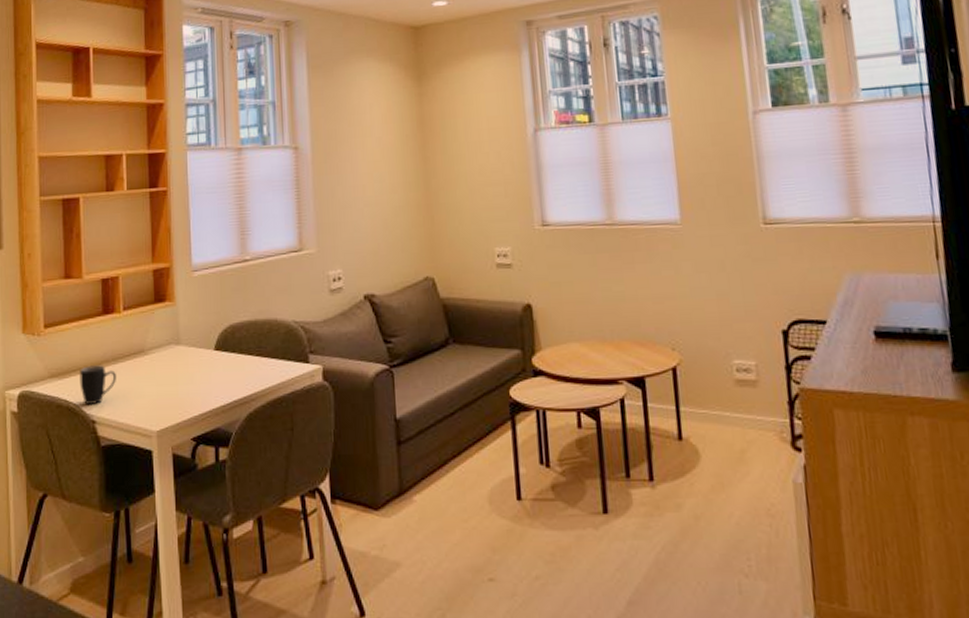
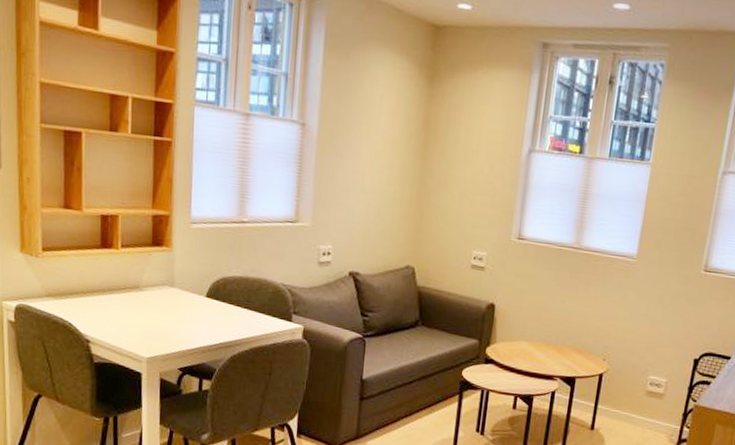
mug: present [79,365,116,404] -> none [76,291,111,327]

